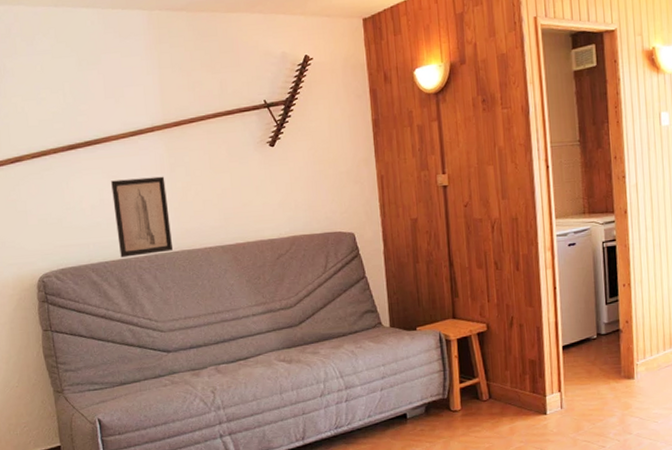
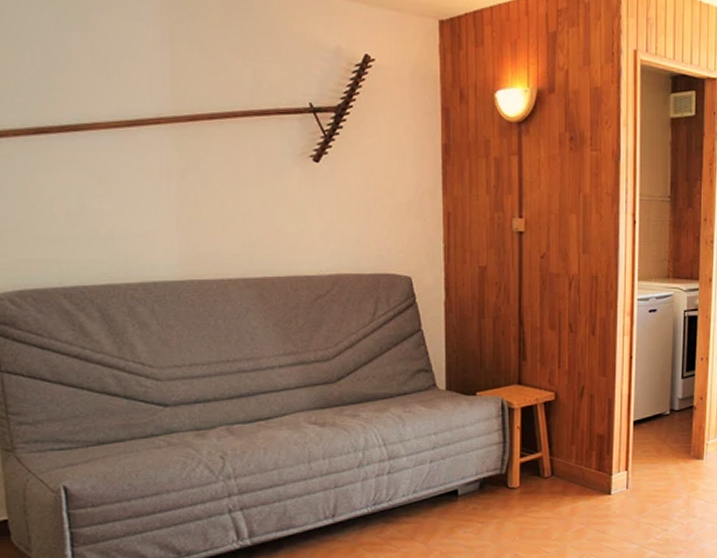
wall art: present [111,176,174,258] -> none [96,181,179,282]

